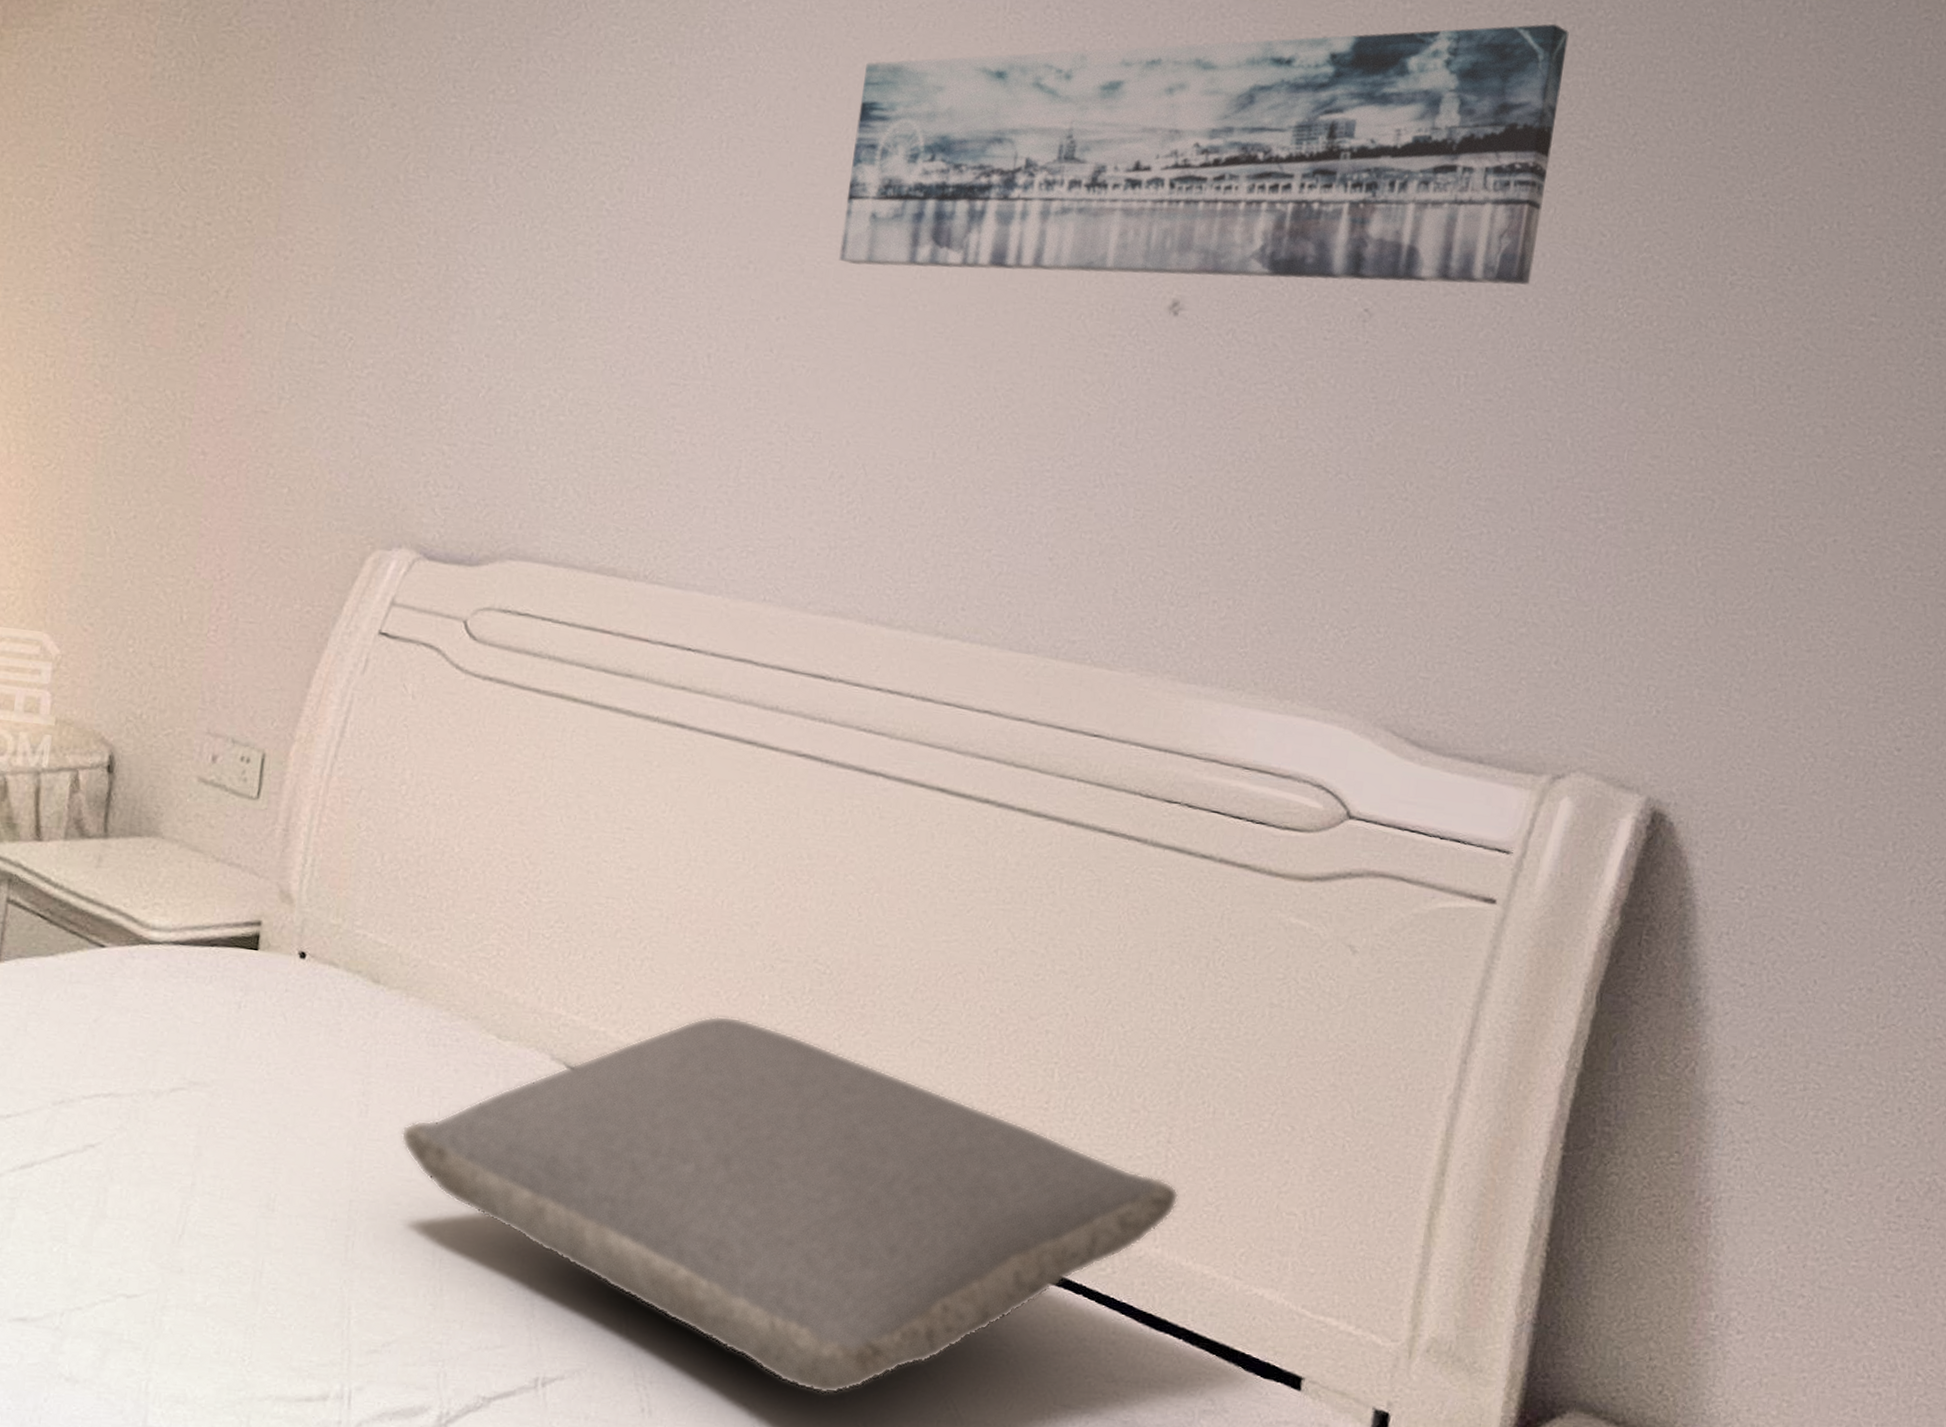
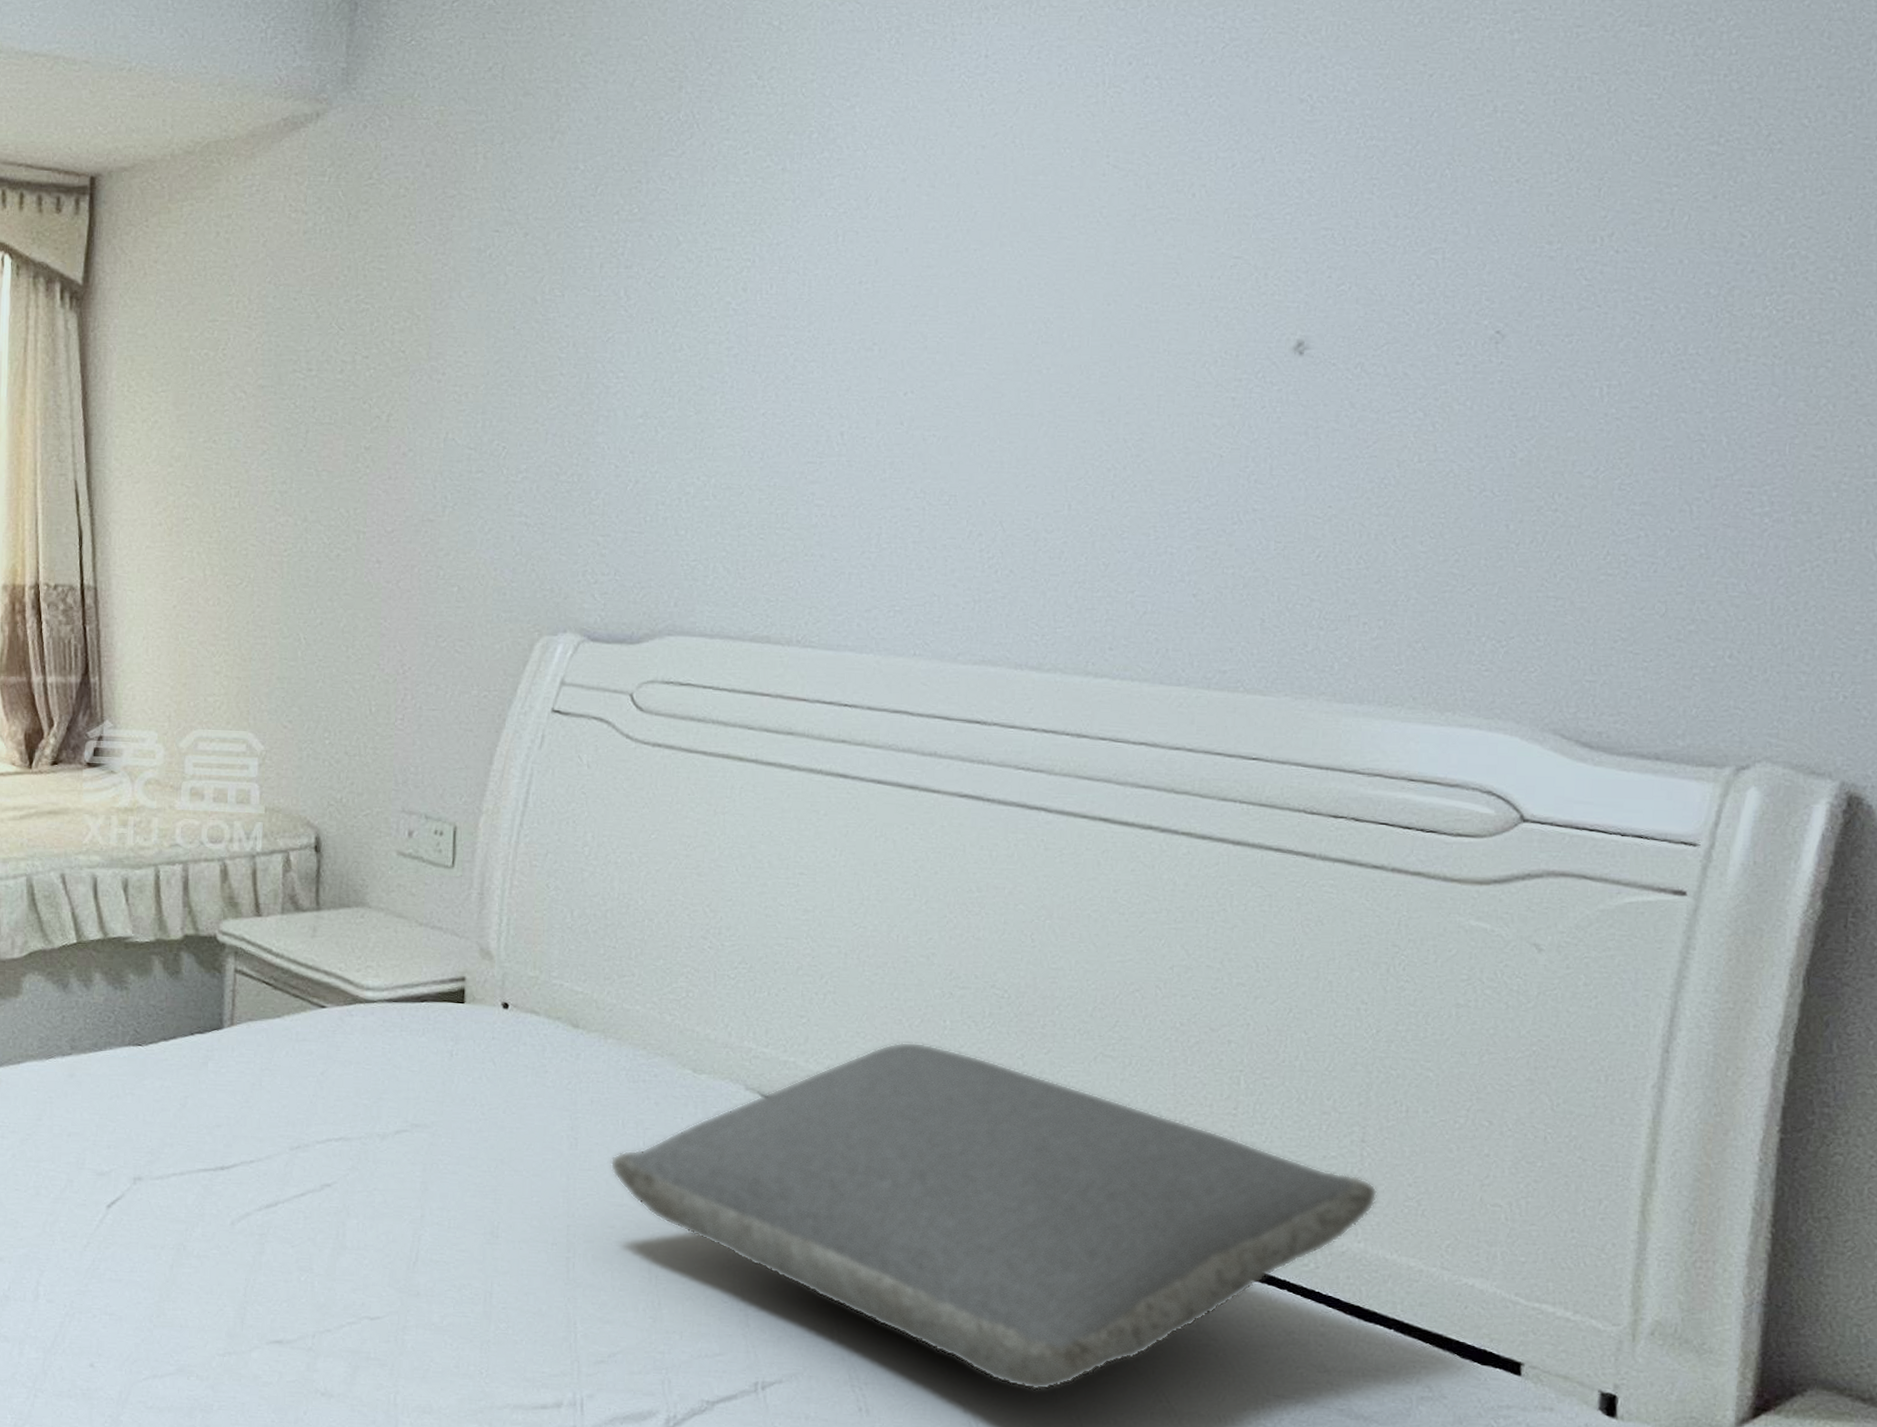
wall art: present [838,23,1569,285] -> none [959,36,1689,337]

